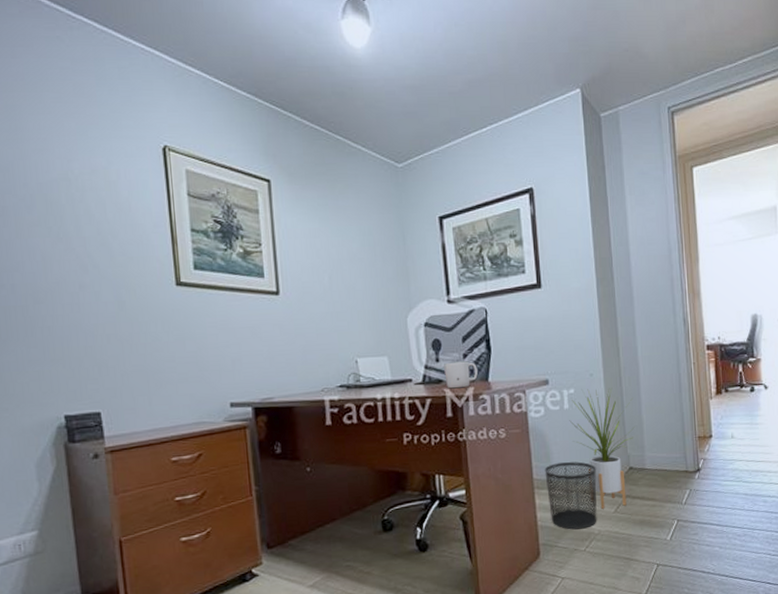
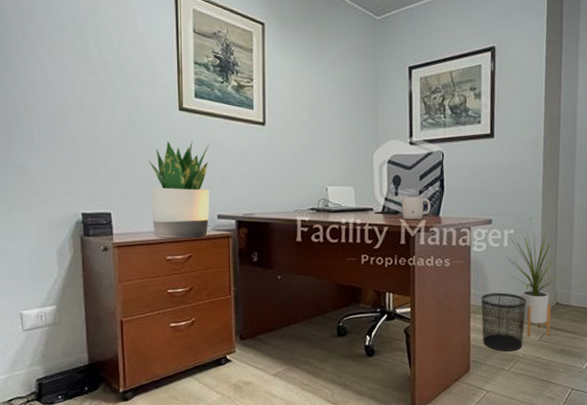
planter: none [142,318,220,437] -> present [148,140,210,239]

